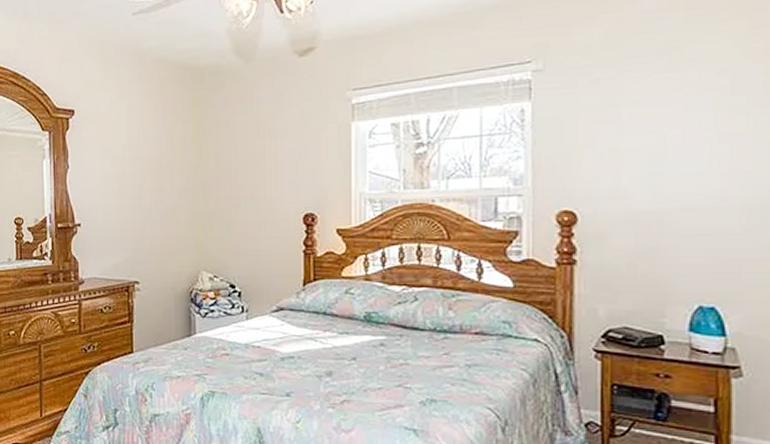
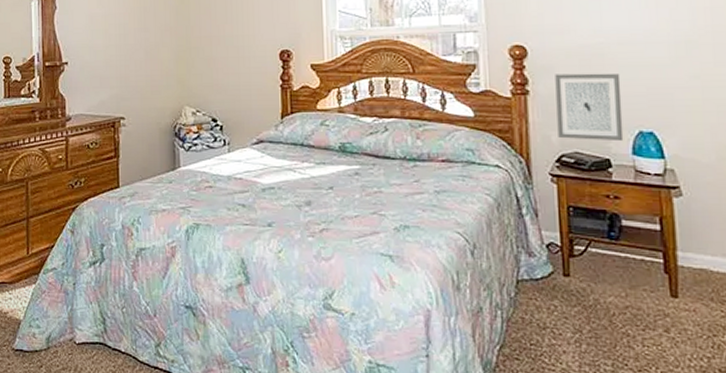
wall art: none [606,242,682,317] -> present [555,73,624,142]

